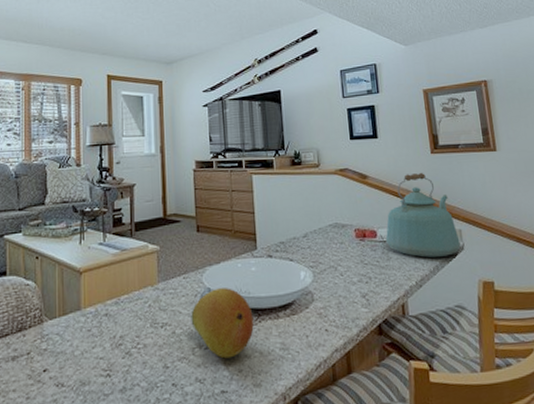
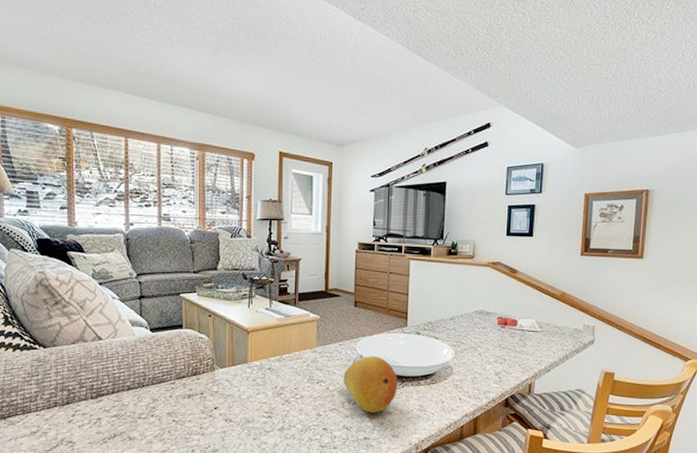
kettle: present [385,172,461,258] -> none [524,271,592,348]

